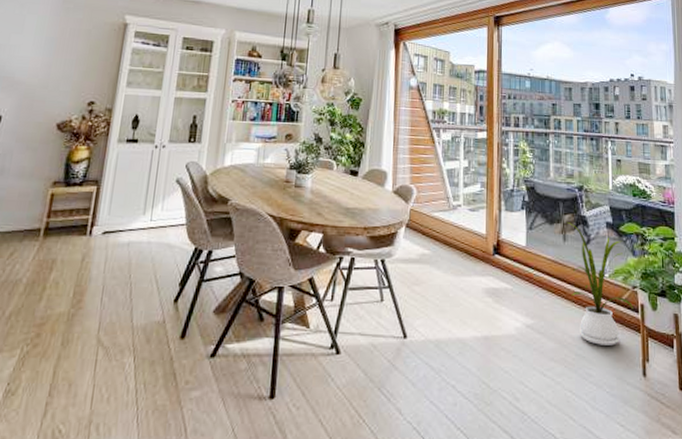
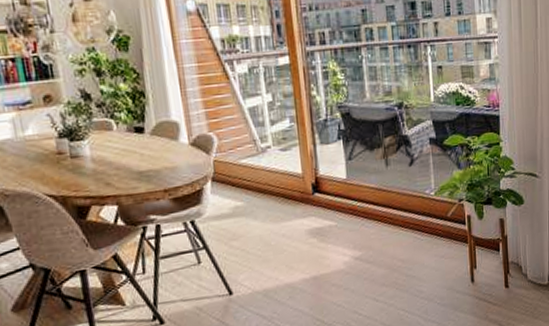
house plant: present [567,222,633,346] -> none [388,145,460,263]

